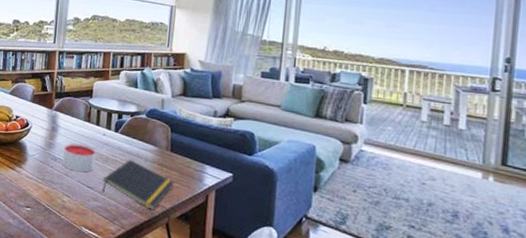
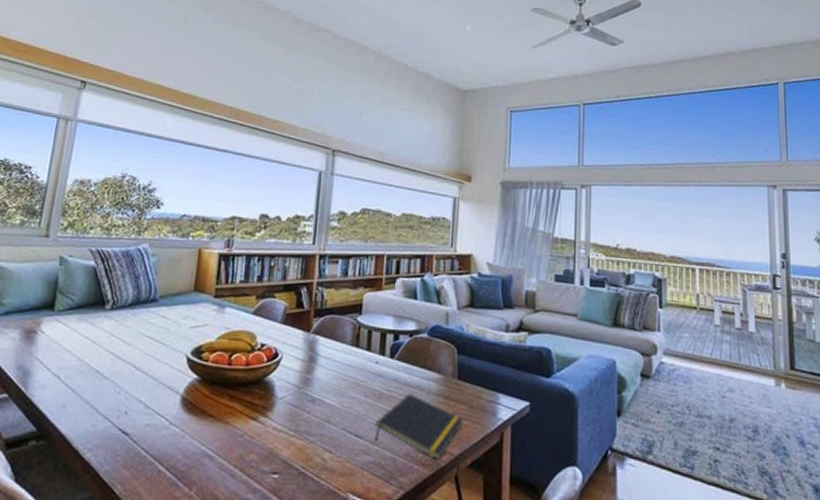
candle: present [62,143,96,173] -> none [322,377,367,417]

